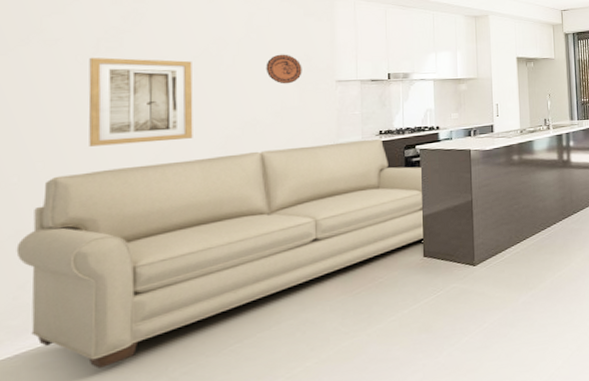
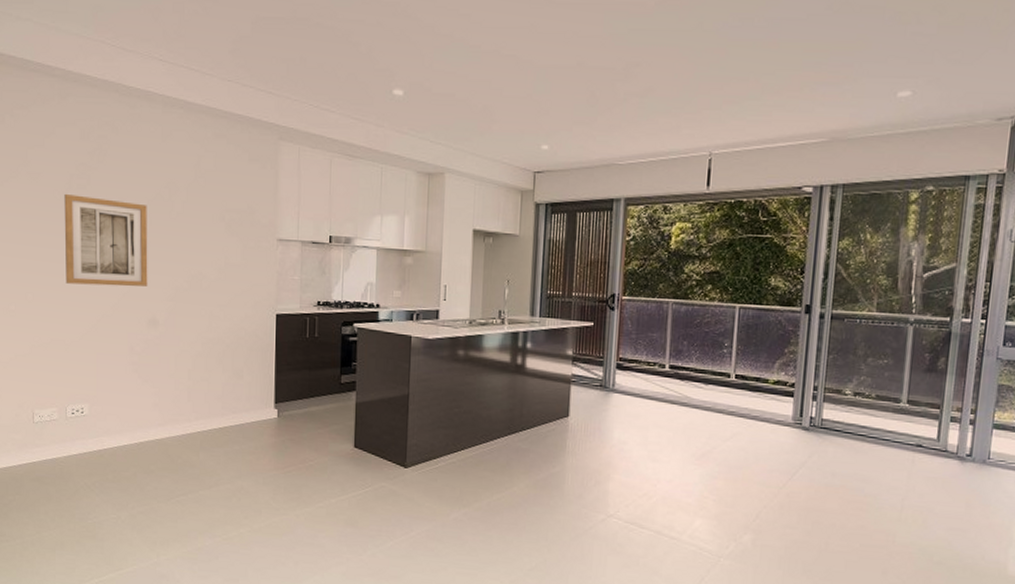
sofa: present [16,138,423,369] -> none [16,307,358,492]
decorative plate: present [266,54,302,84] -> none [211,204,246,239]

